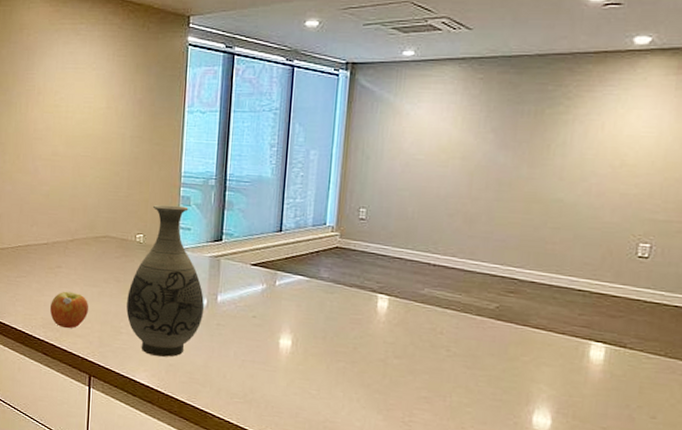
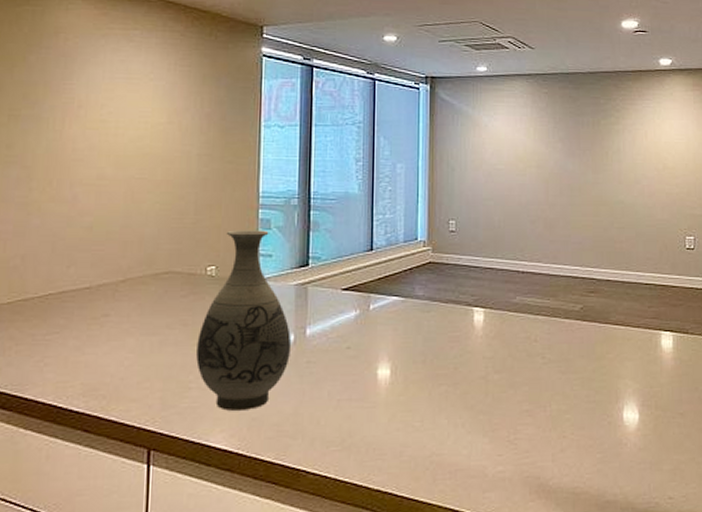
apple: present [49,291,89,329] -> none [92,345,147,393]

